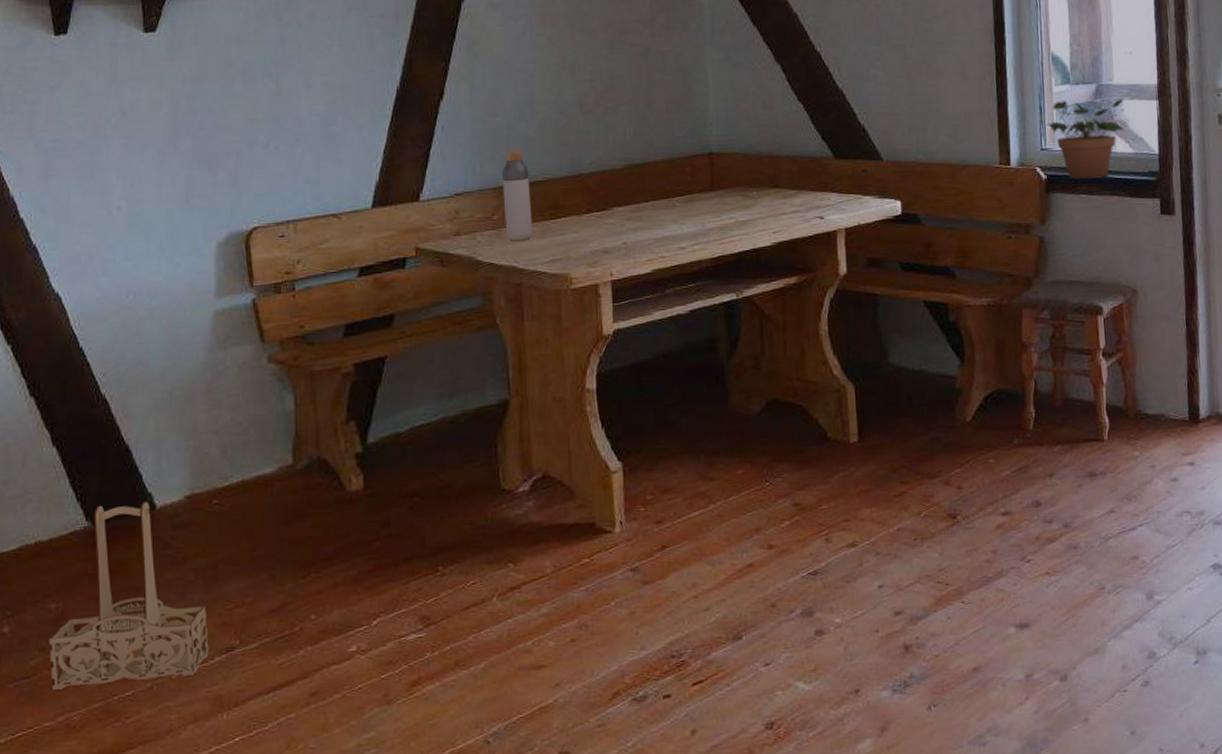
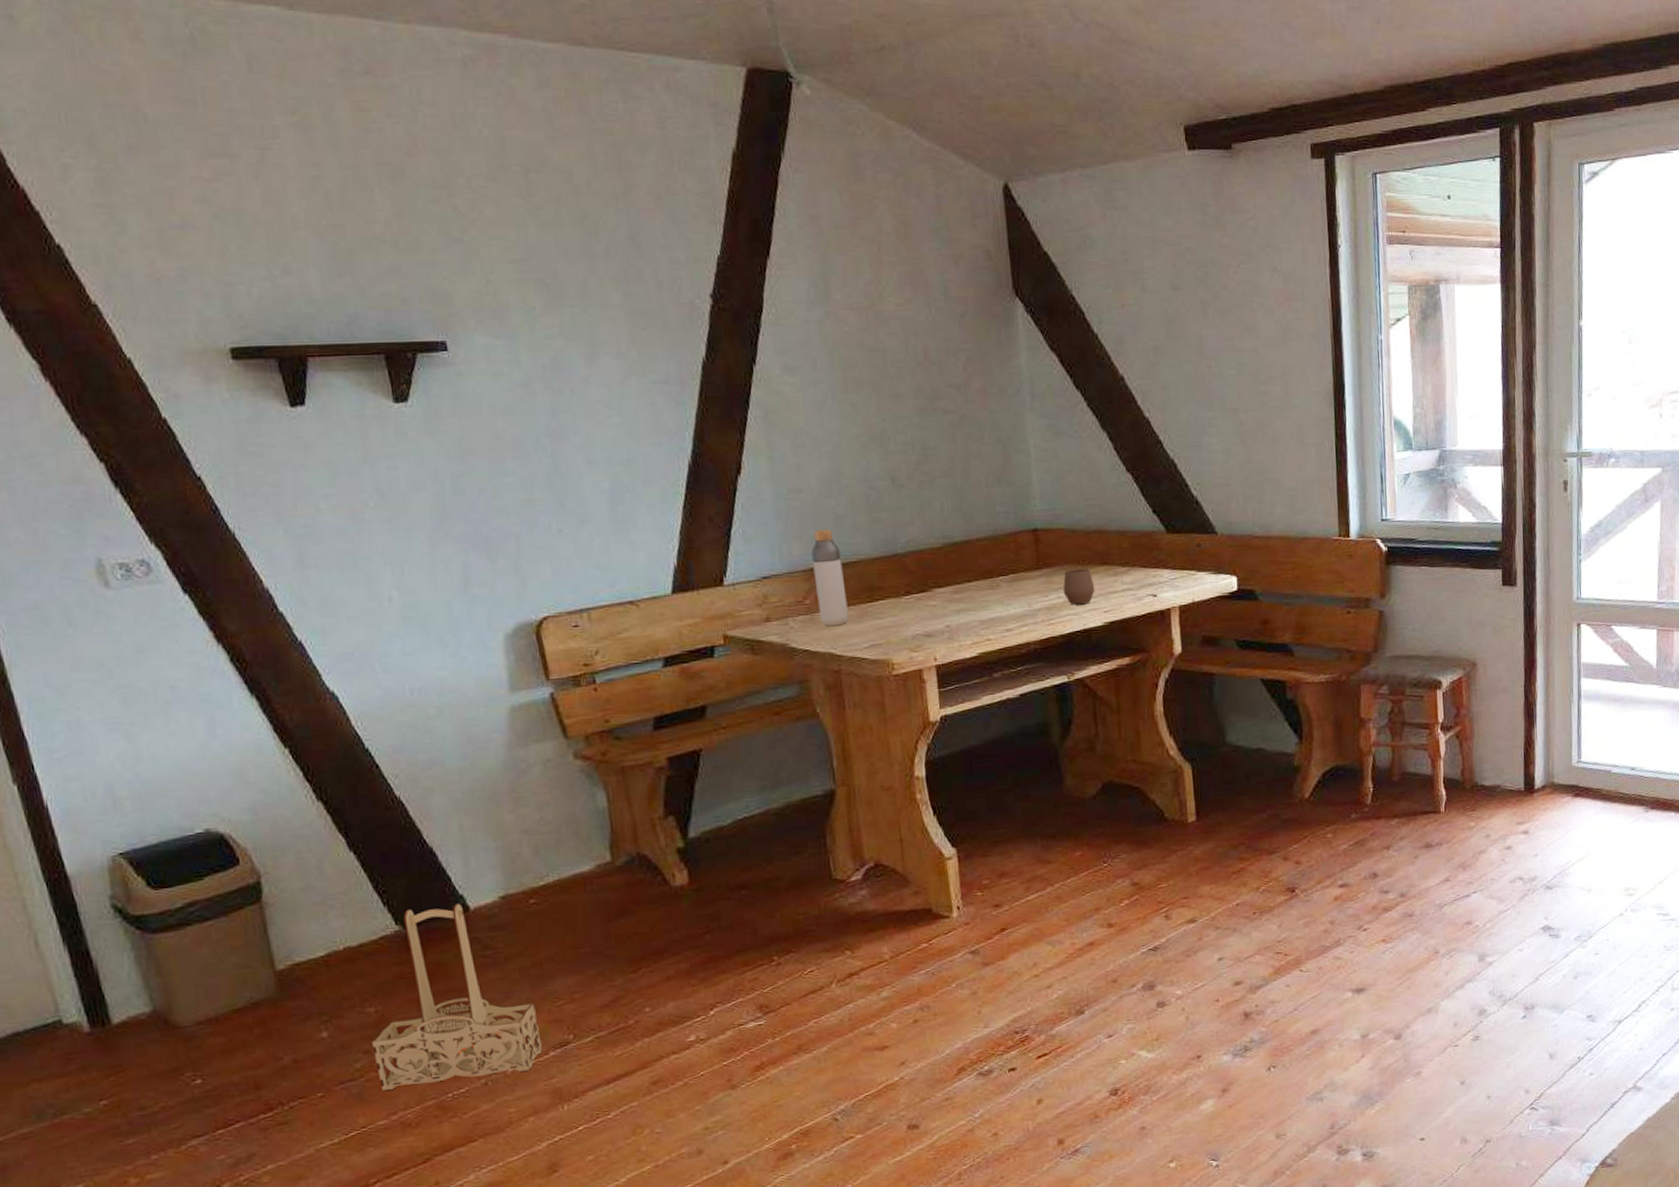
cup: none [734,191,765,225] -> present [1062,568,1095,605]
potted plant: present [1047,98,1129,180] -> none [1388,464,1472,551]

